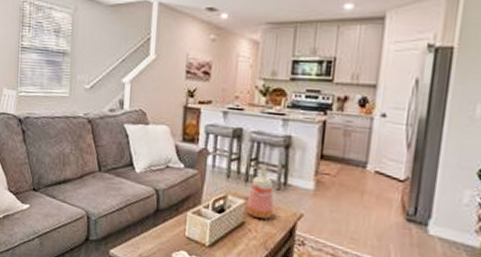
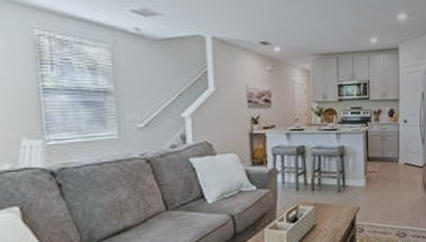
vase: present [246,163,274,220] -> none [315,172,338,220]

